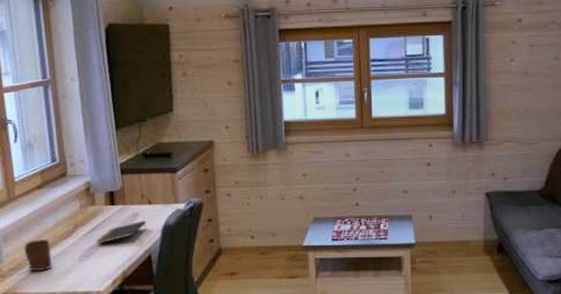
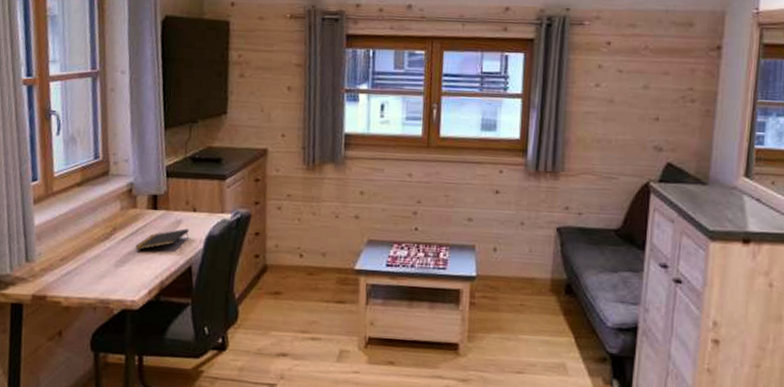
cup: present [24,238,52,272] -> none [57,239,87,275]

